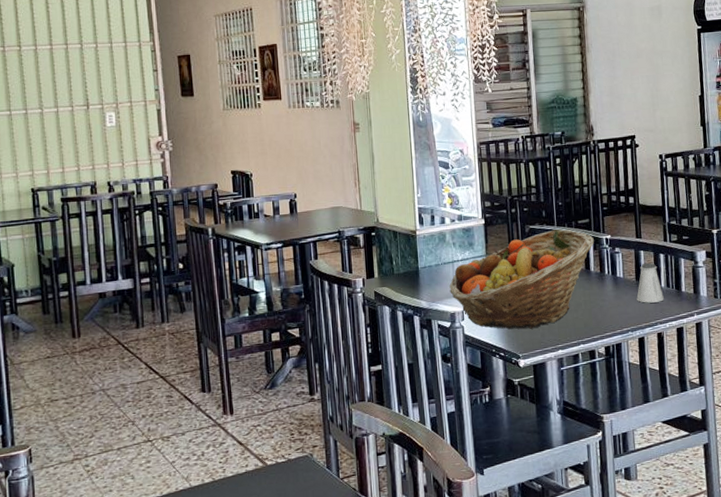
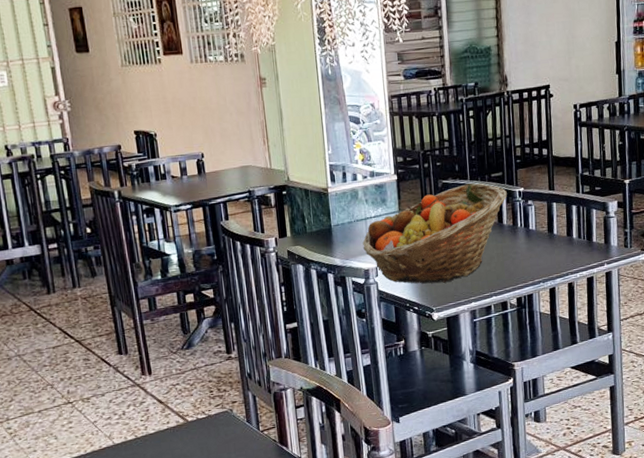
saltshaker: present [636,262,664,303] -> none [548,214,575,254]

